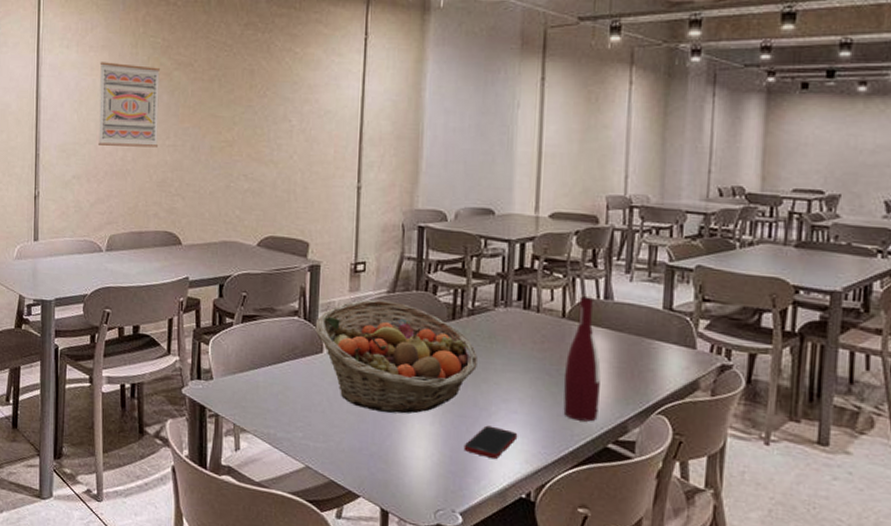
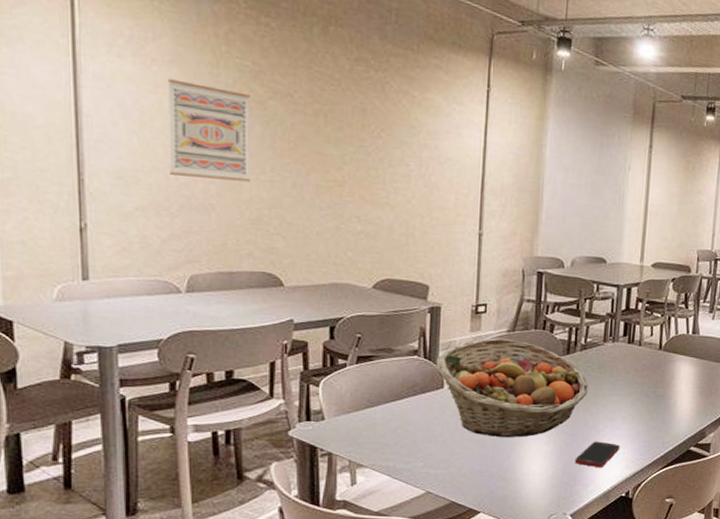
wine bottle: present [563,296,601,422] -> none [657,332,688,431]

